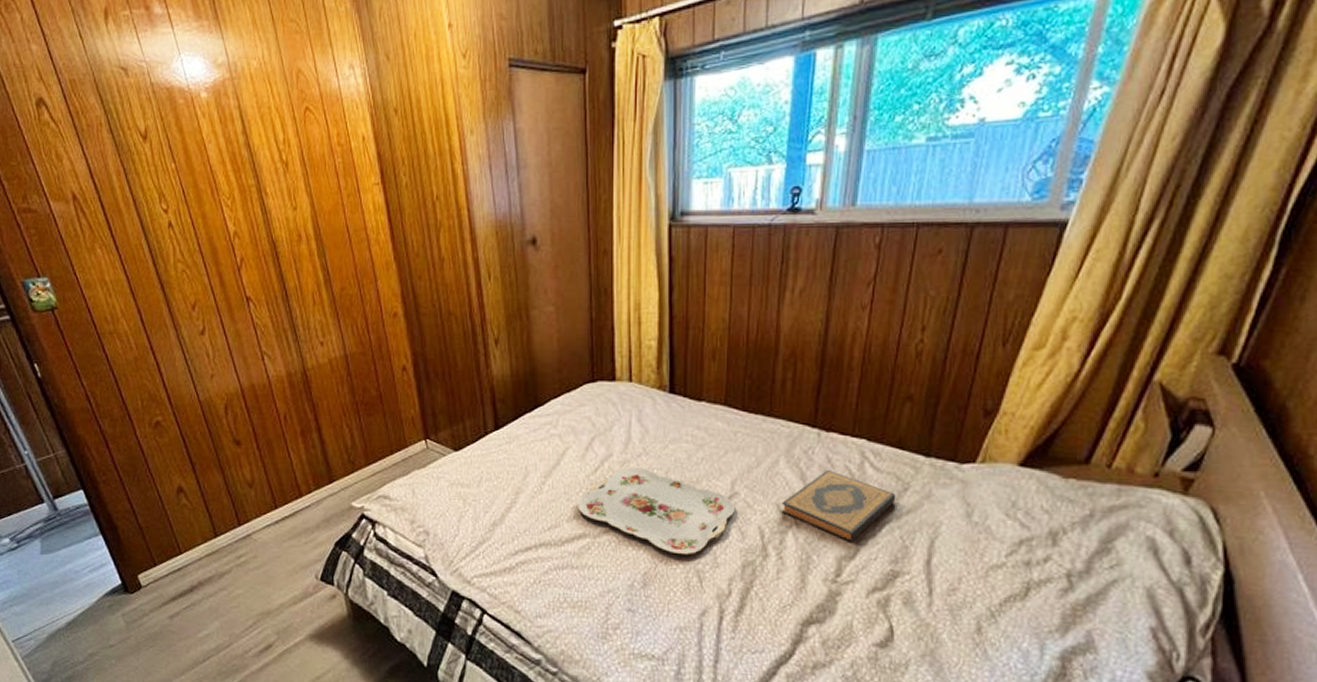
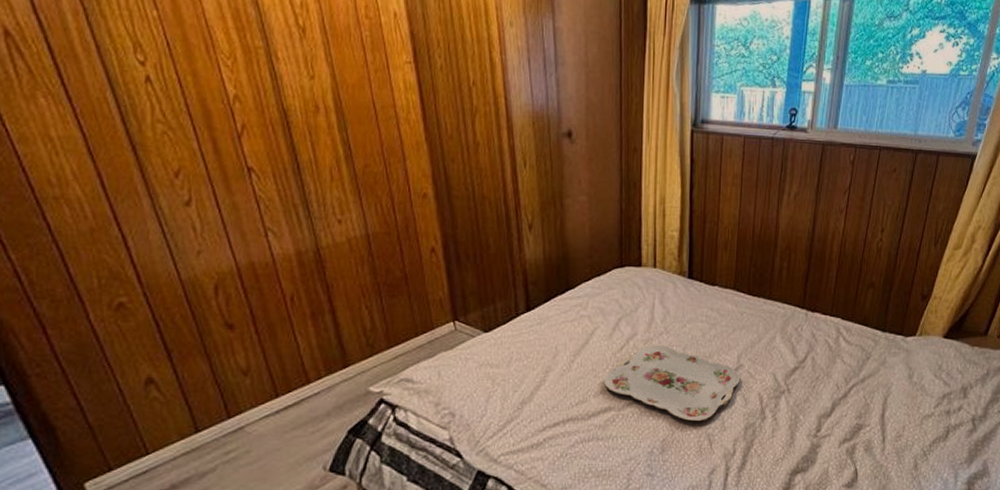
hardback book: present [781,470,896,542] -> none [776,344,861,403]

